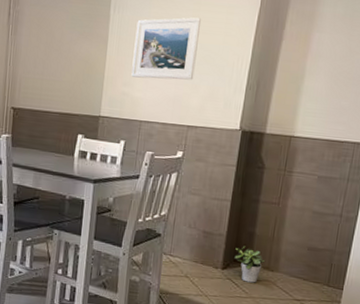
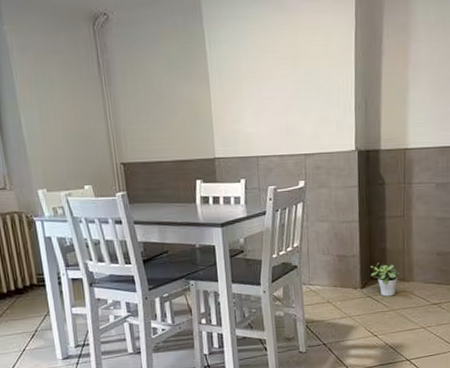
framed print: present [131,17,202,80] -> none [235,43,302,113]

